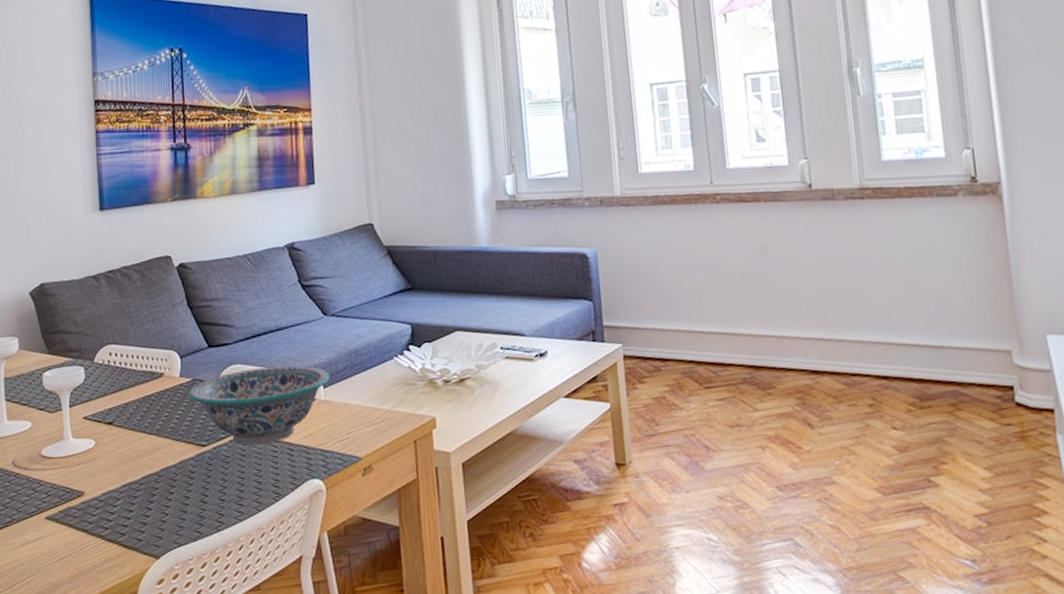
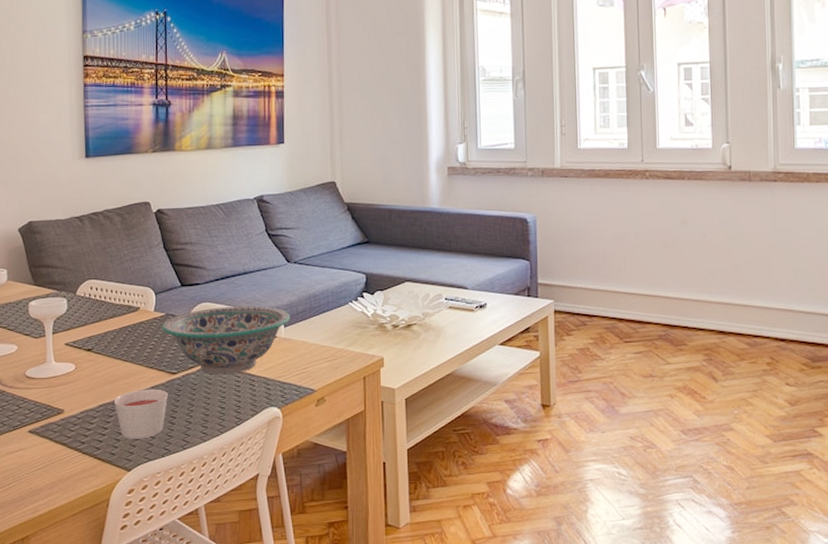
candle: none [139,464,199,522] -> present [114,389,169,439]

